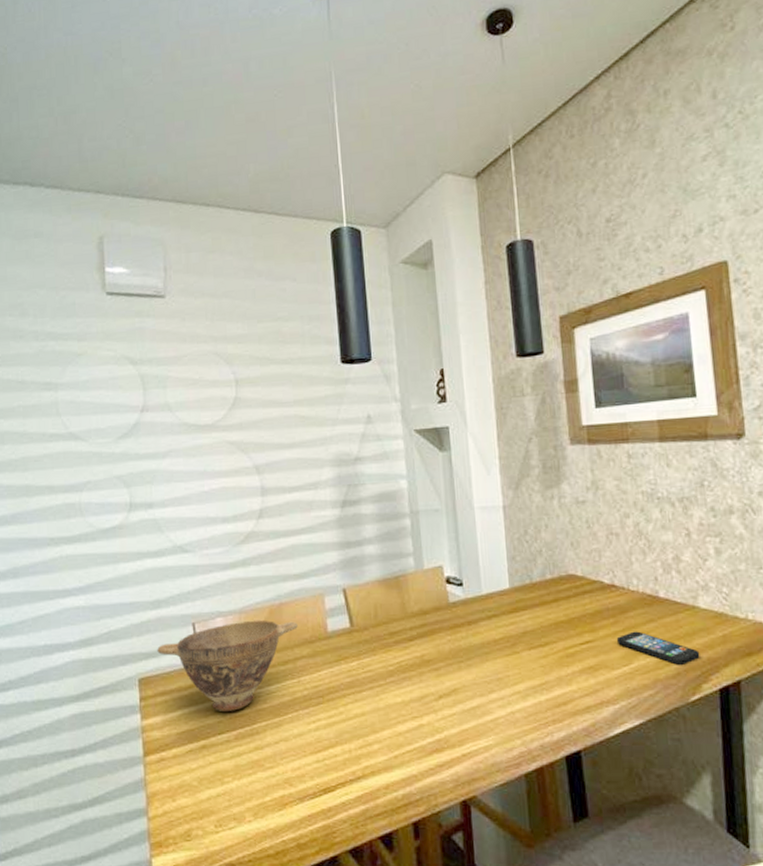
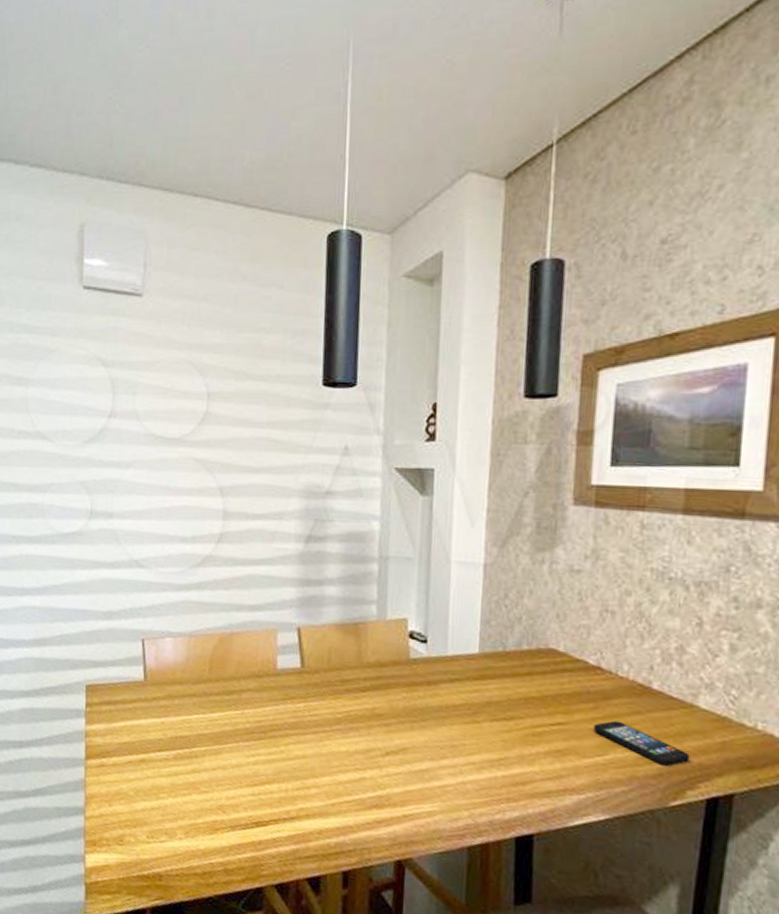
bowl: present [157,619,298,711] -> none [106,645,247,731]

